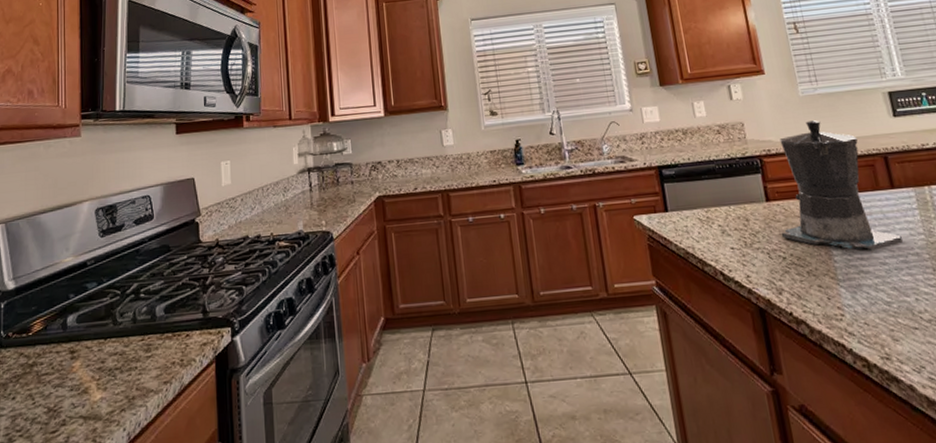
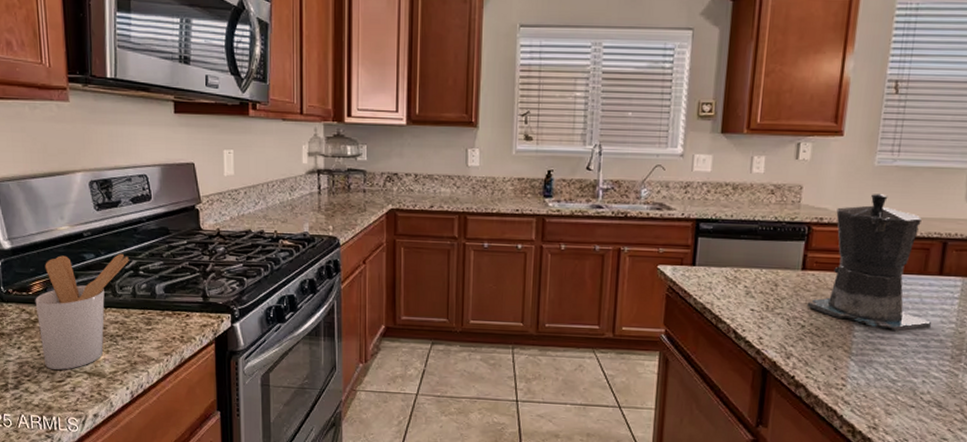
utensil holder: none [34,277,130,419] -> present [35,253,129,370]

